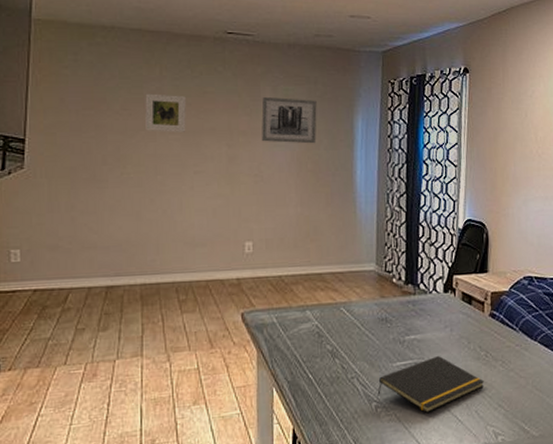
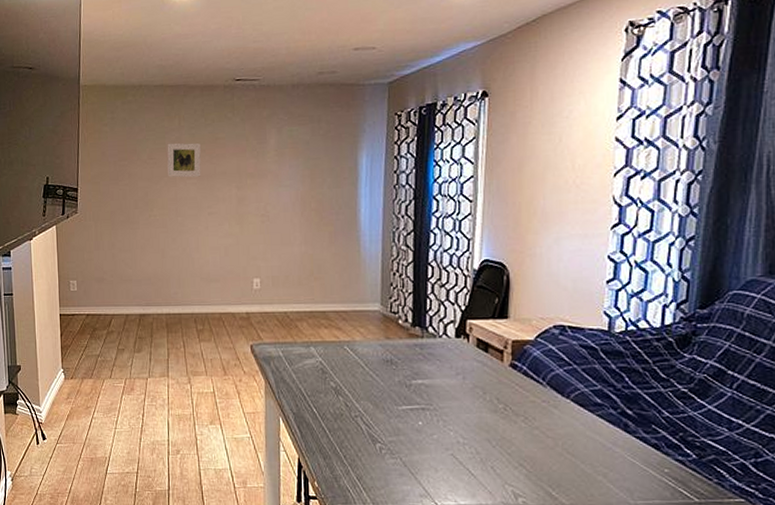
wall art: present [261,96,317,144] -> none [267,138,321,183]
notepad: present [377,355,485,413] -> none [381,403,503,461]

